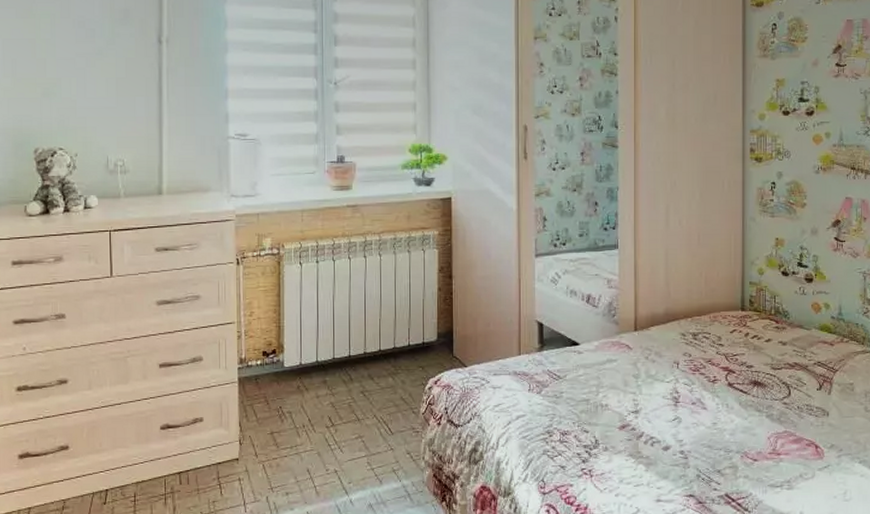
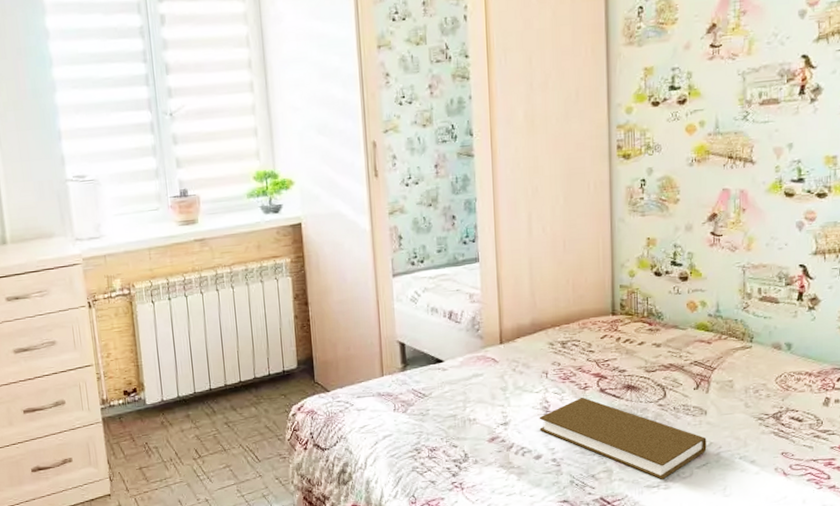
book: none [669,389,828,480] -> present [539,397,707,480]

